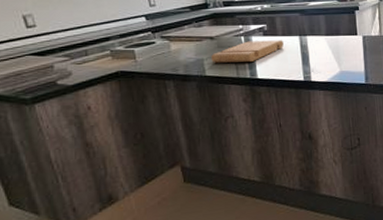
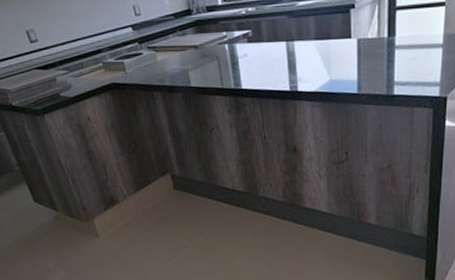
cutting board: present [211,40,284,63] -> none [196,47,269,73]

